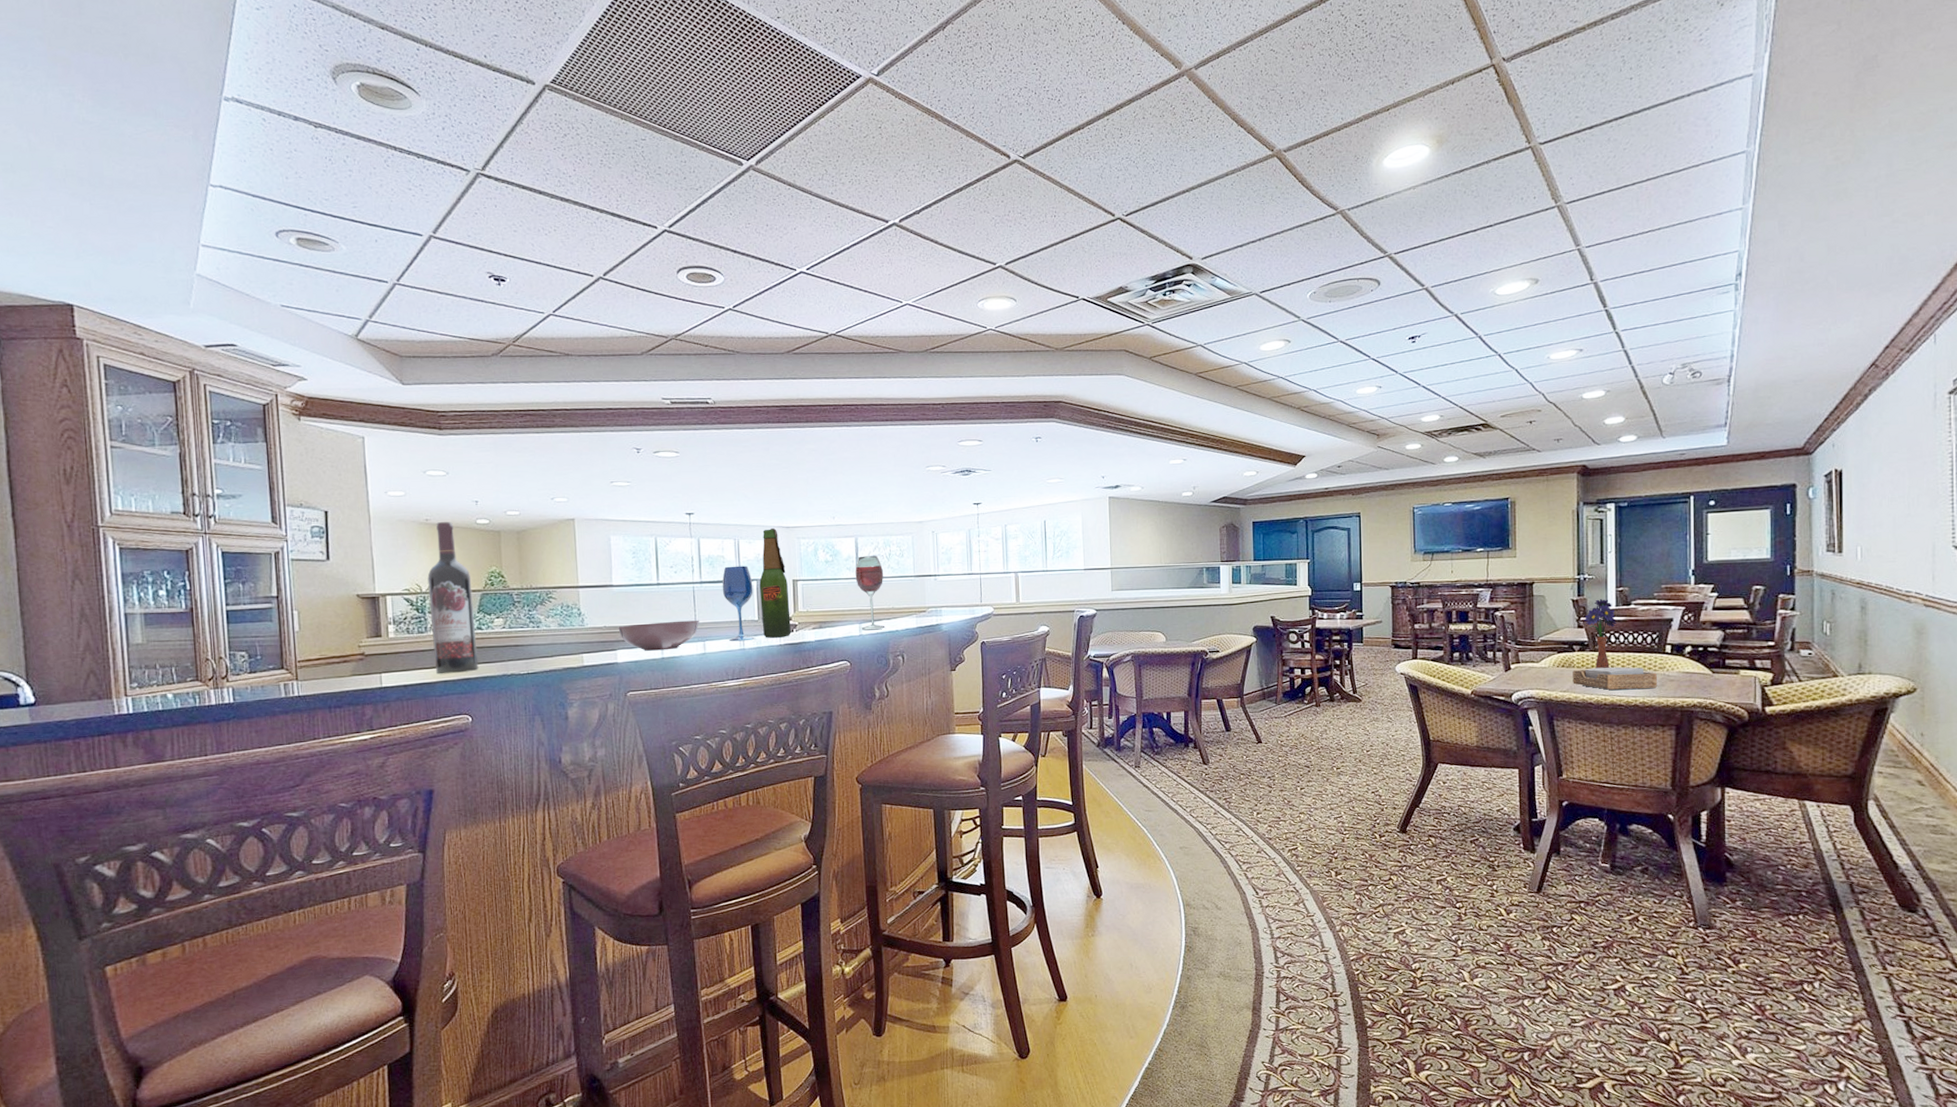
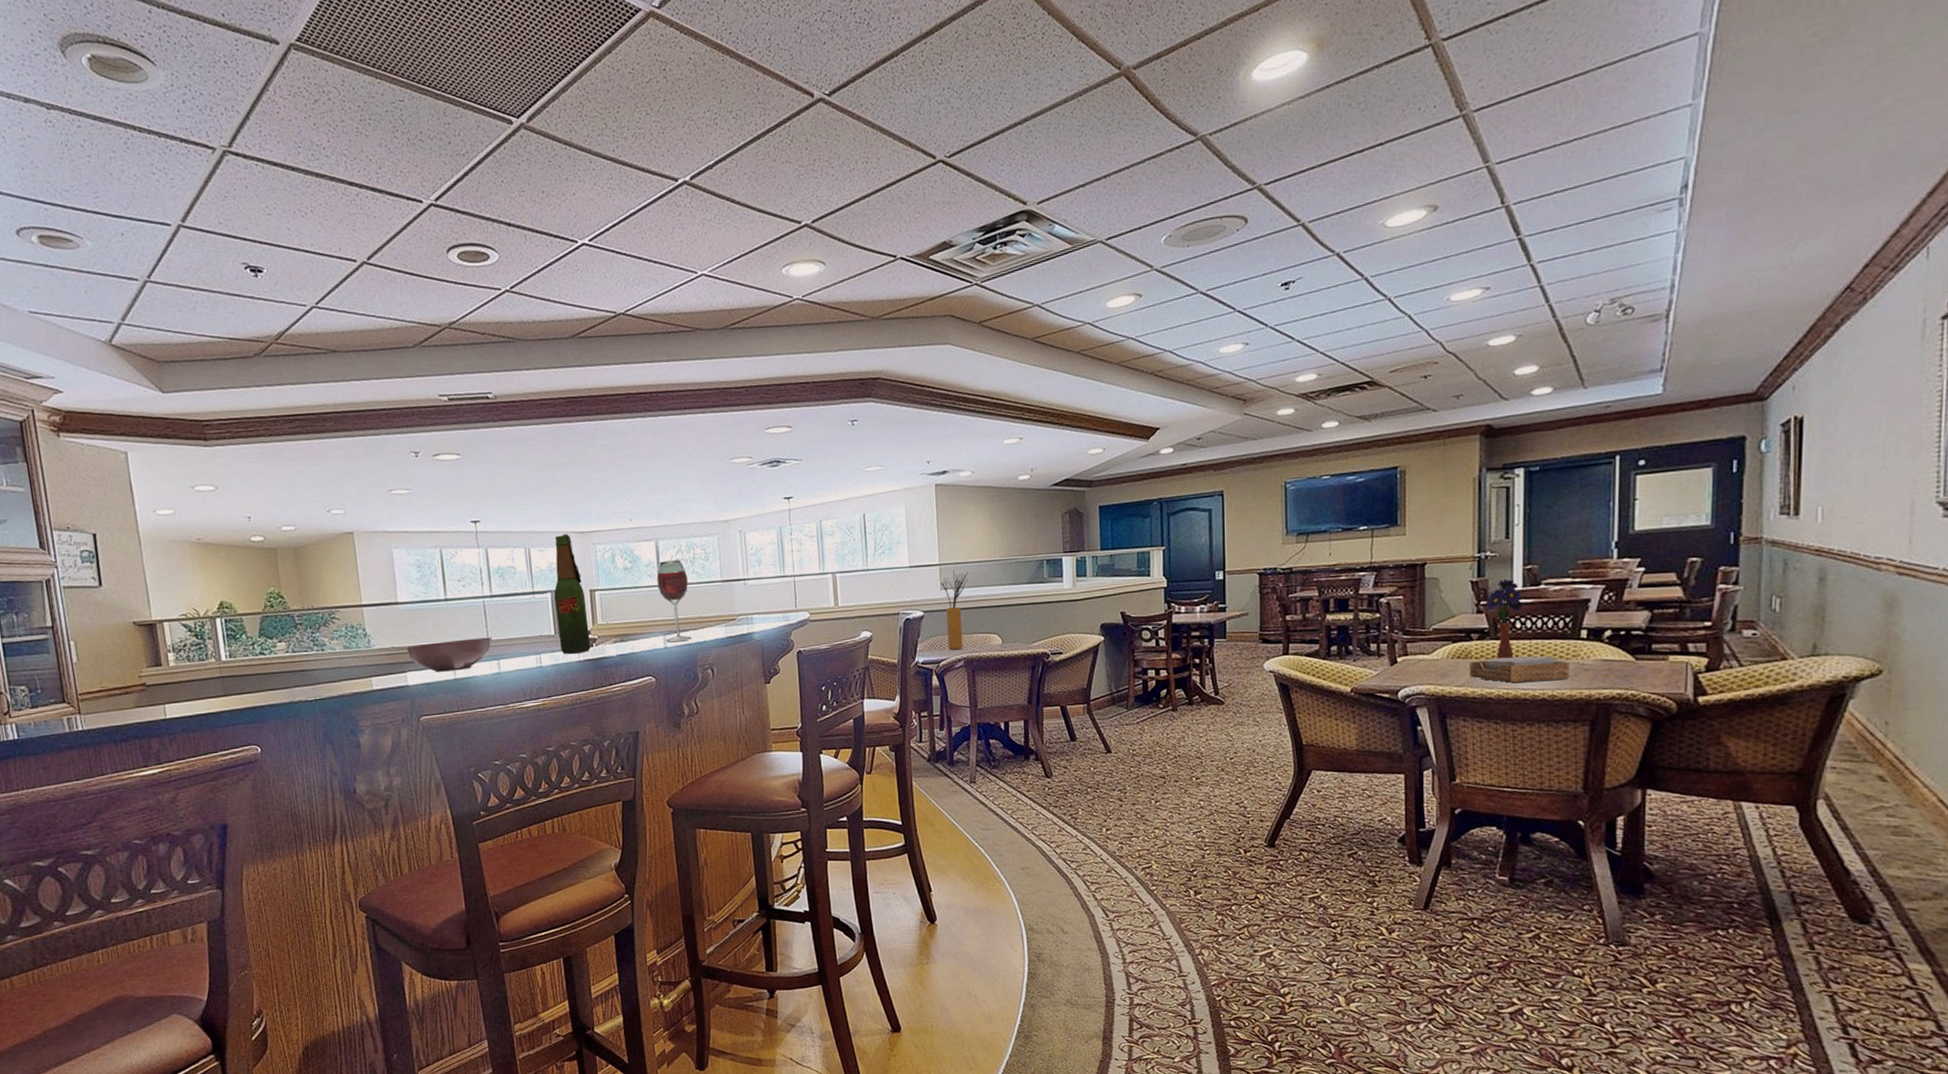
wine bottle: present [427,522,479,674] -> none [204,540,264,704]
wineglass: present [722,565,755,642] -> none [514,576,552,660]
vase: none [1112,573,1137,646] -> present [941,569,968,651]

